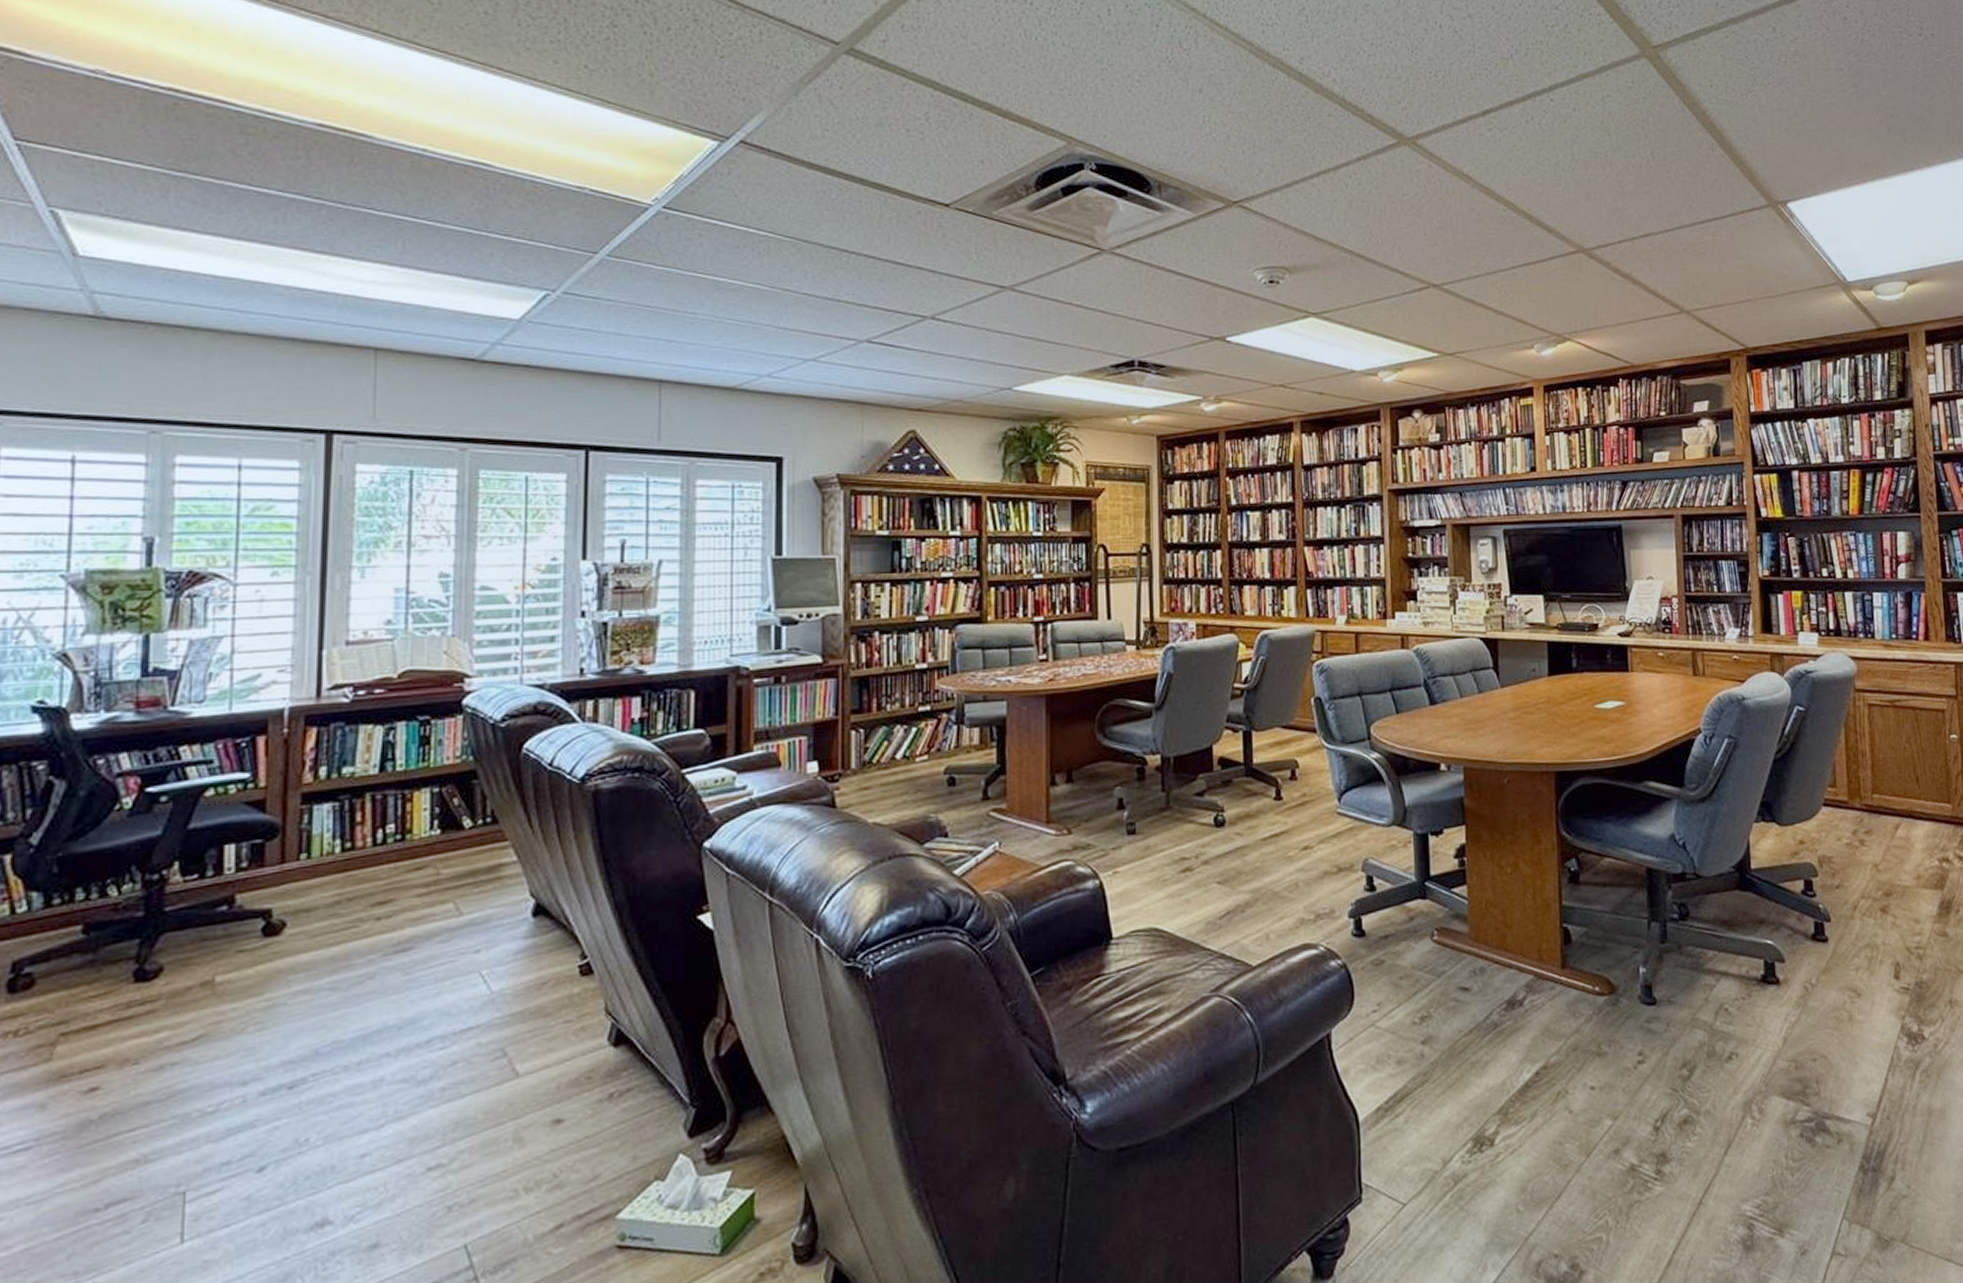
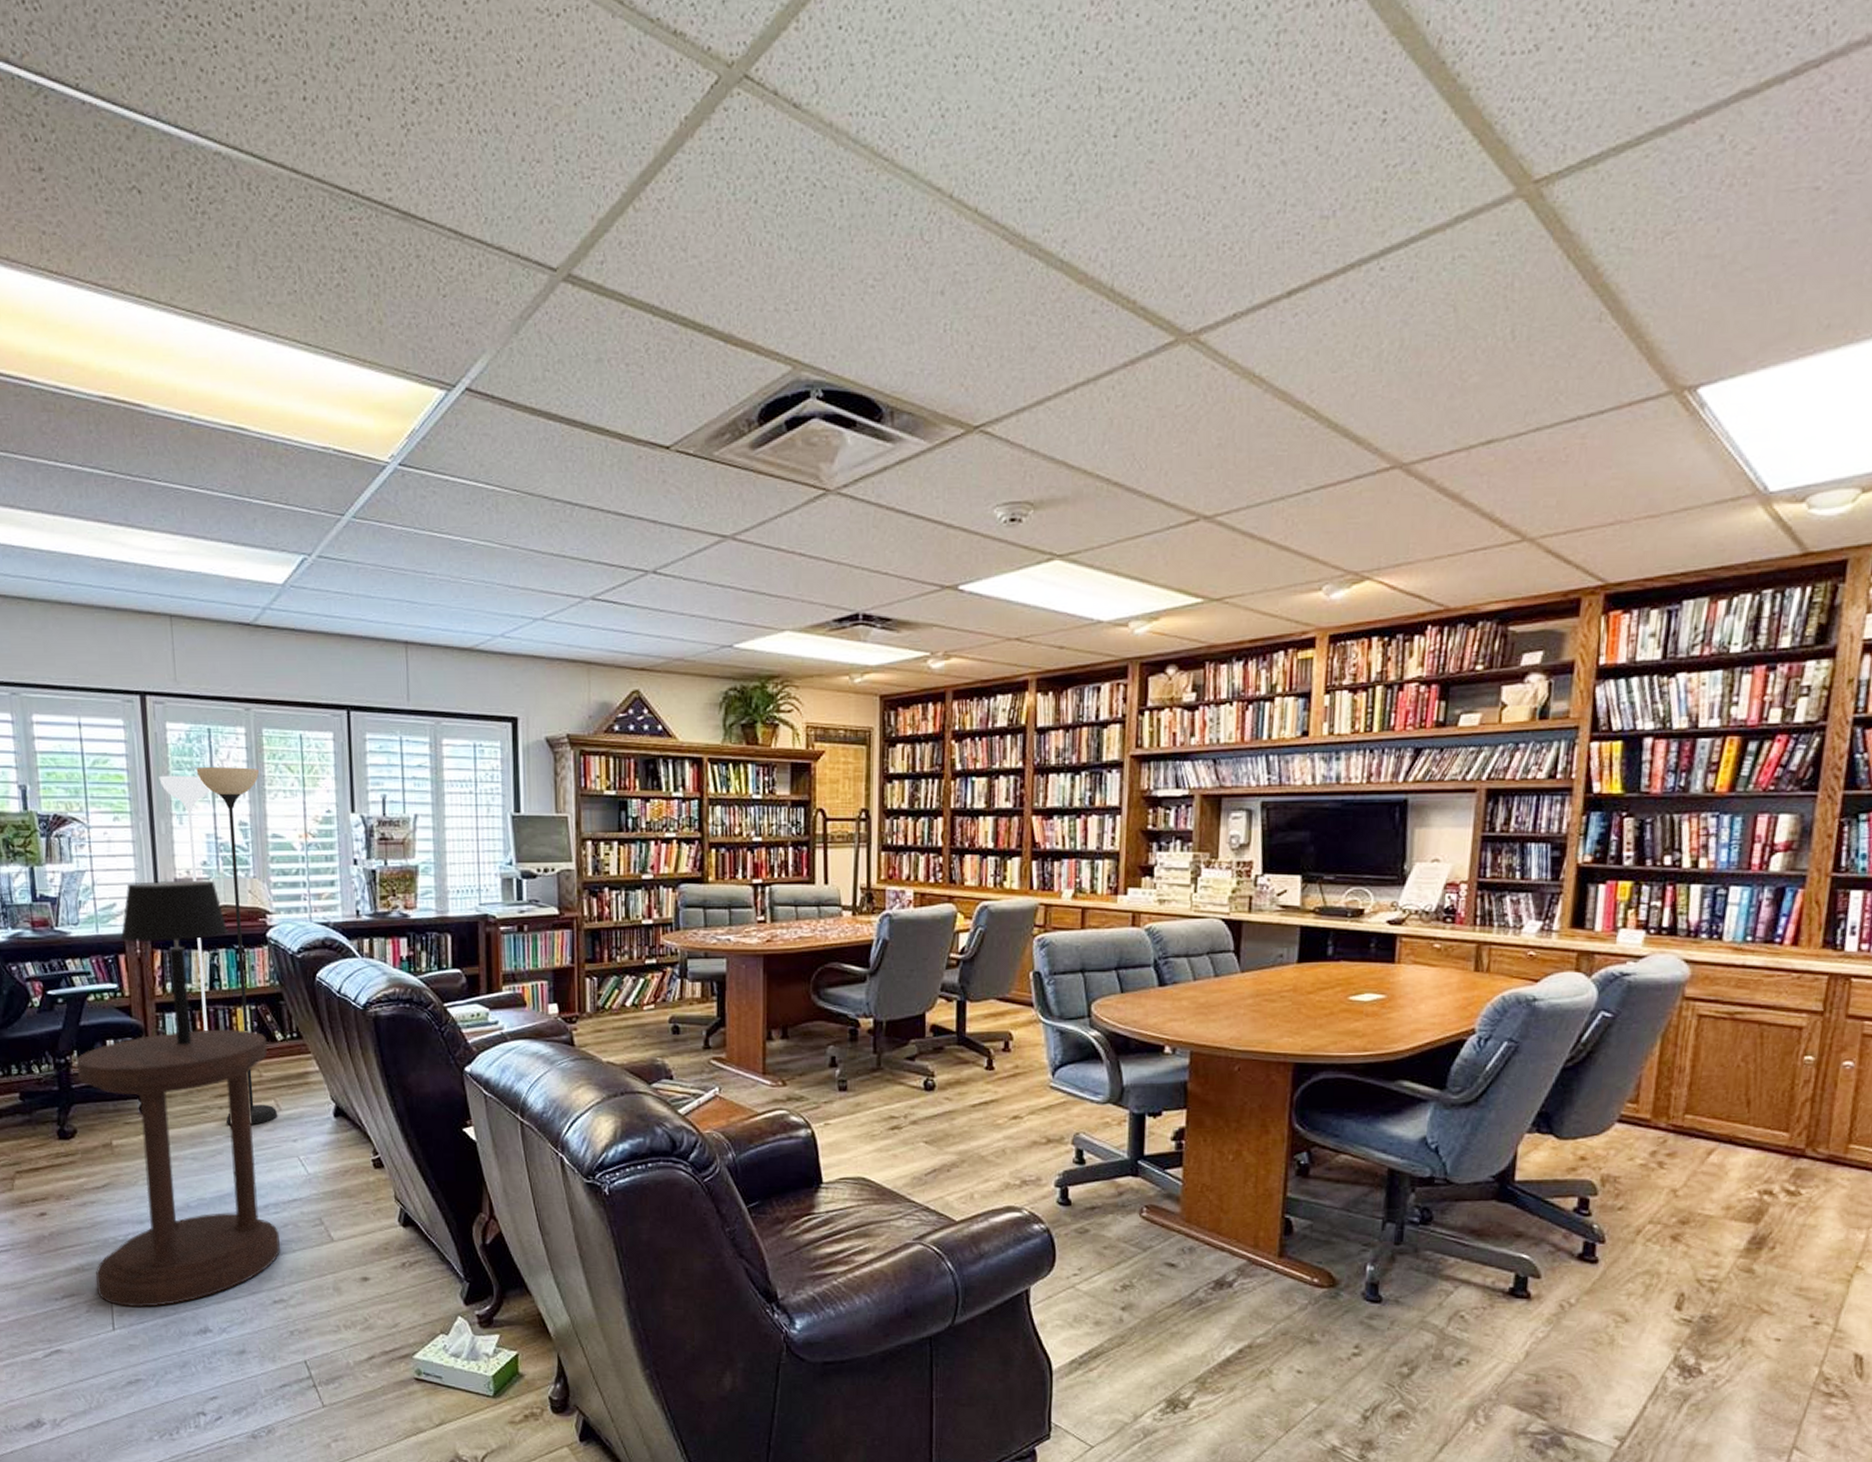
side table: none [164,818,450,1206] -> present [76,1029,280,1307]
table lamp: none [262,642,412,844] -> present [120,881,228,1045]
floor lamp: none [339,512,470,939] -> present [159,767,277,1125]

